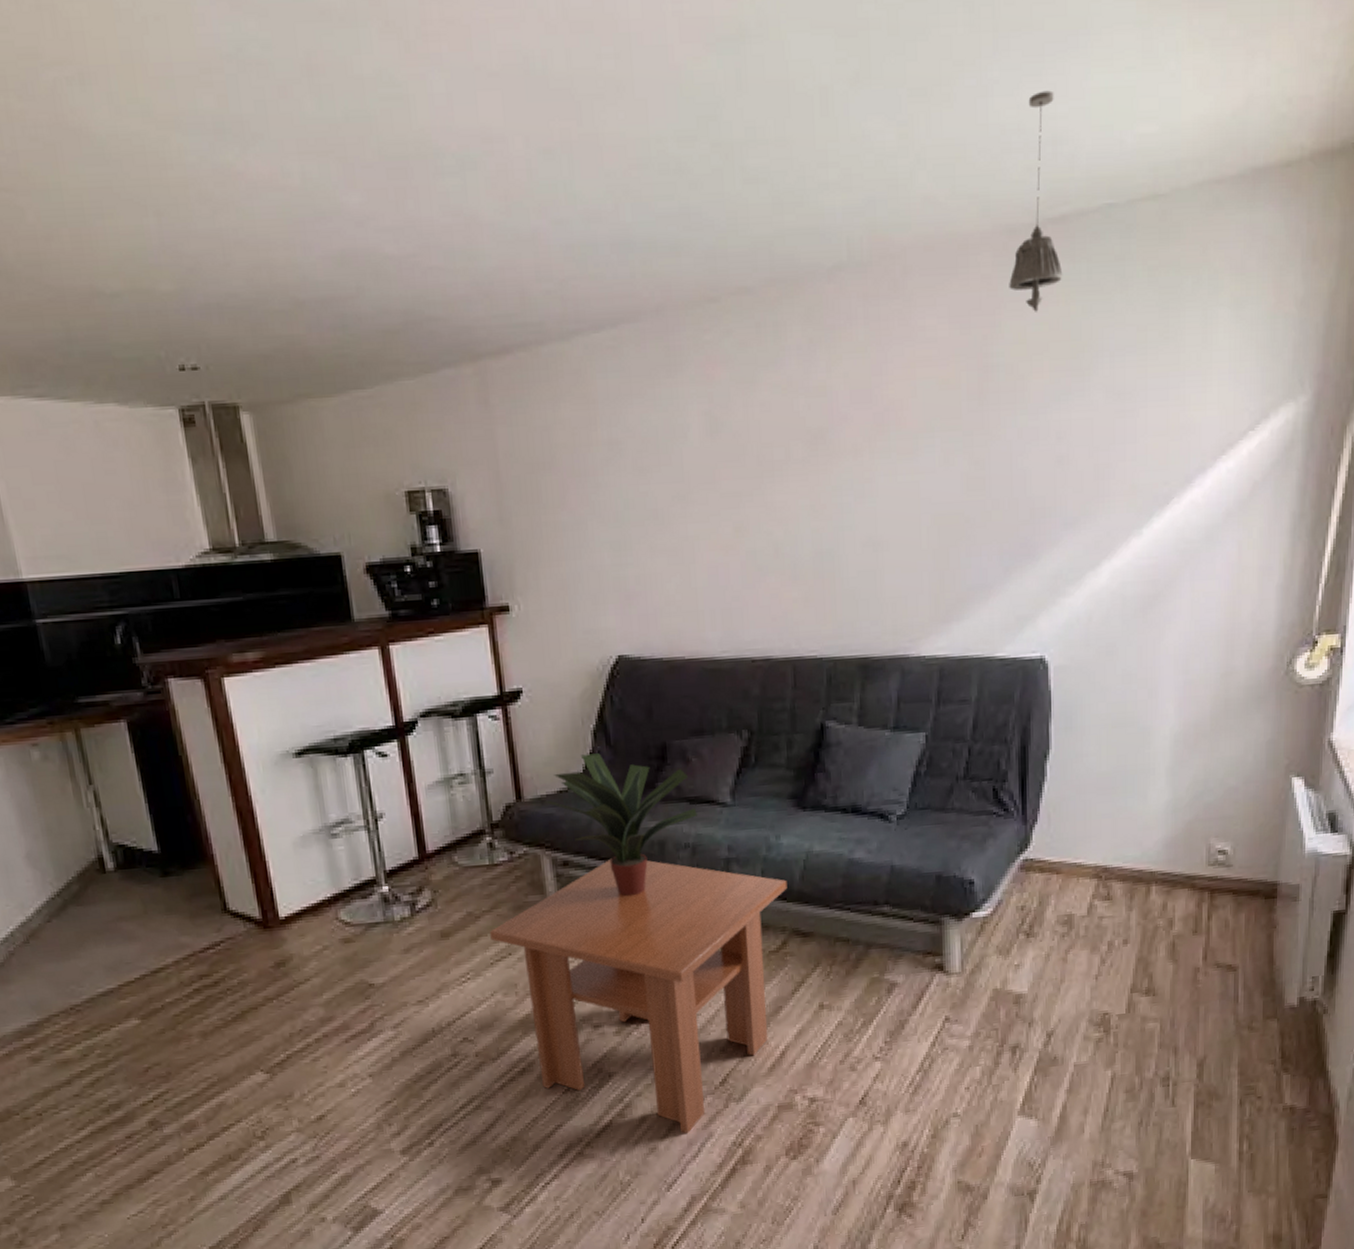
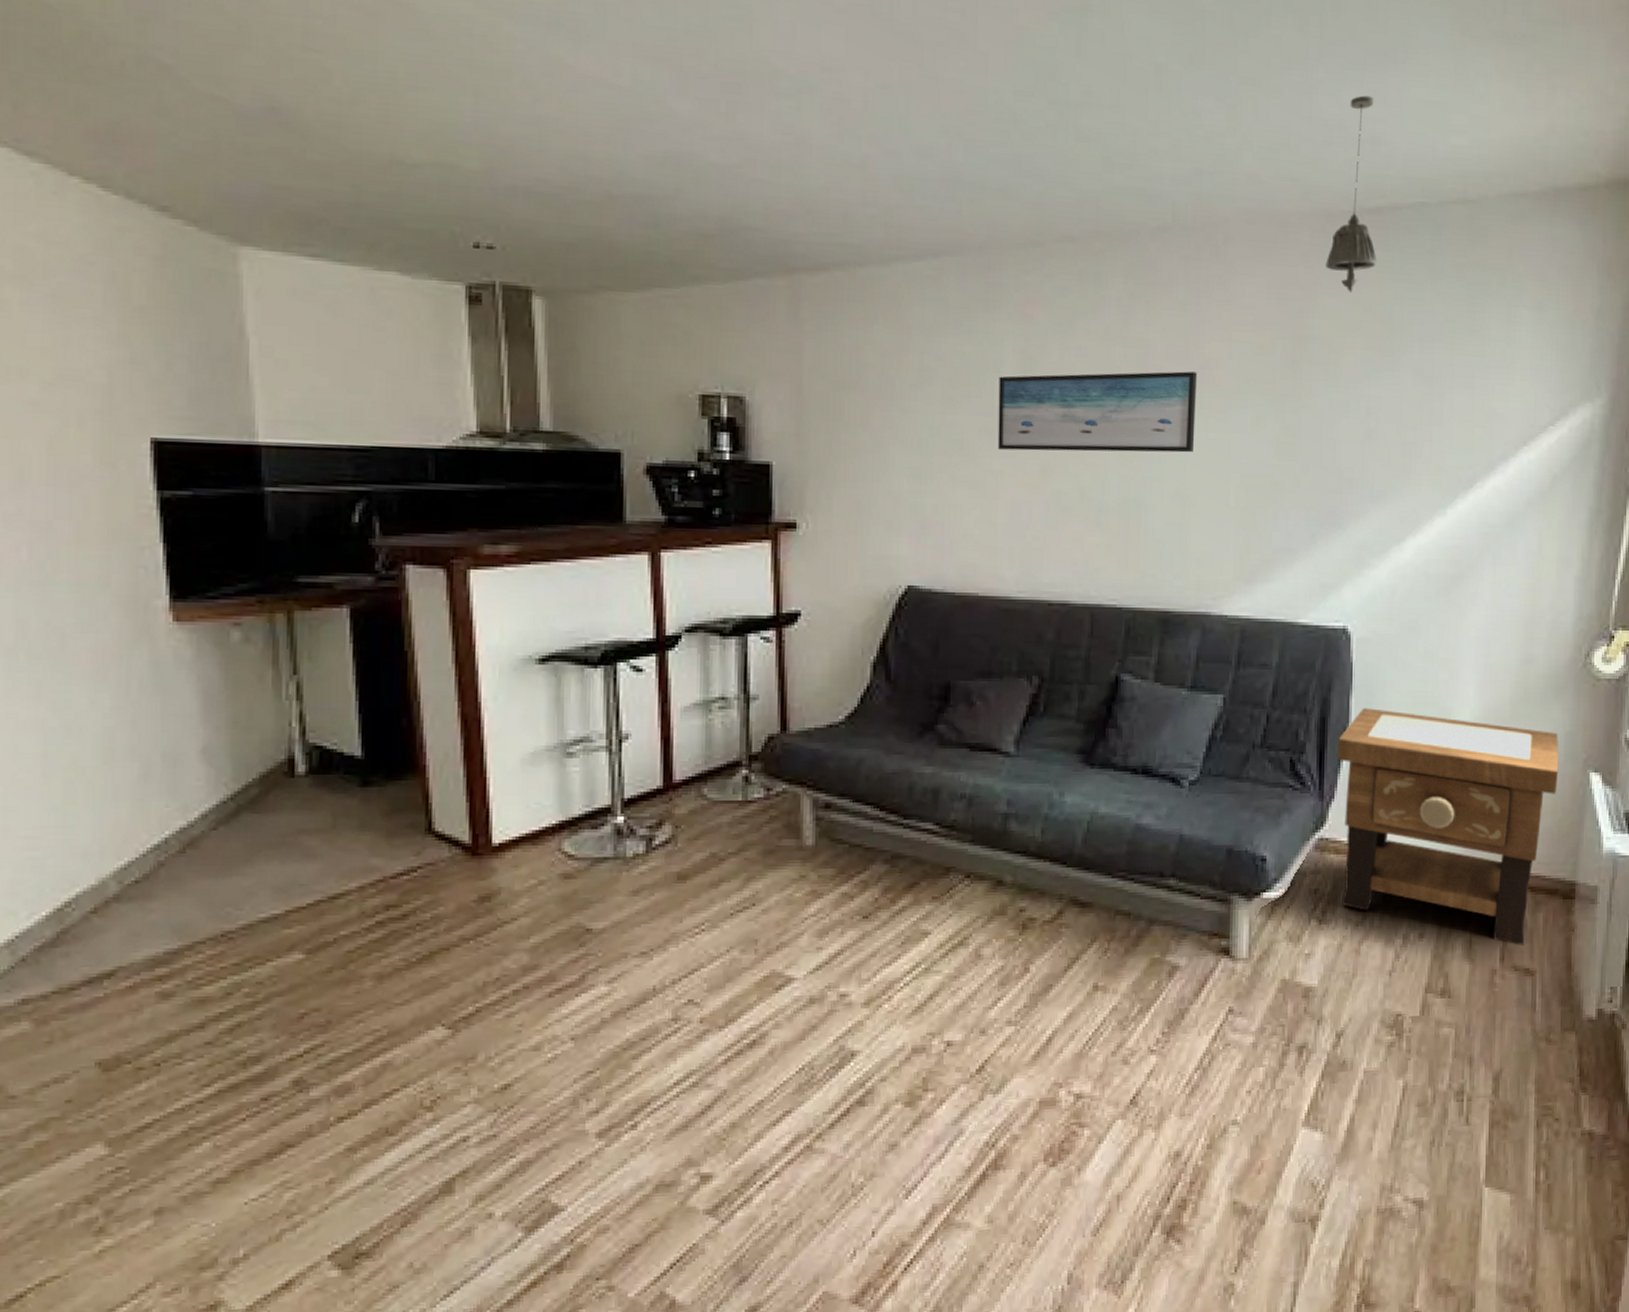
coffee table: present [489,858,787,1134] -> none [732,804,1068,1130]
potted plant: present [544,753,697,897] -> none [811,687,977,848]
wall art: none [686,415,884,515] -> present [997,371,1198,453]
side table: none [1038,733,1261,944] -> present [1336,708,1559,945]

